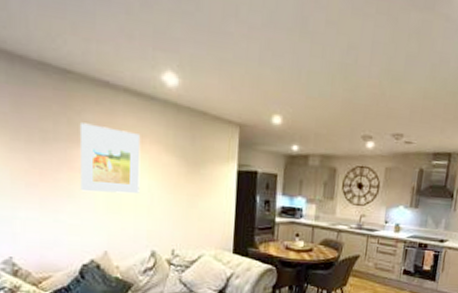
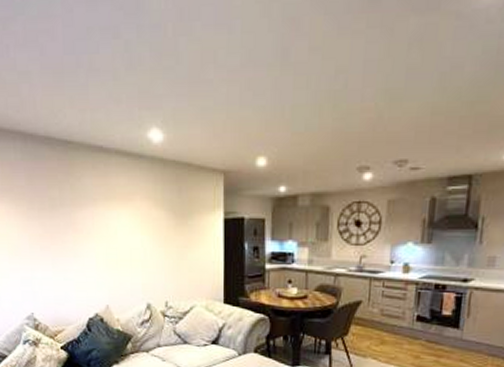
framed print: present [79,122,141,194] -> none [80,187,134,251]

